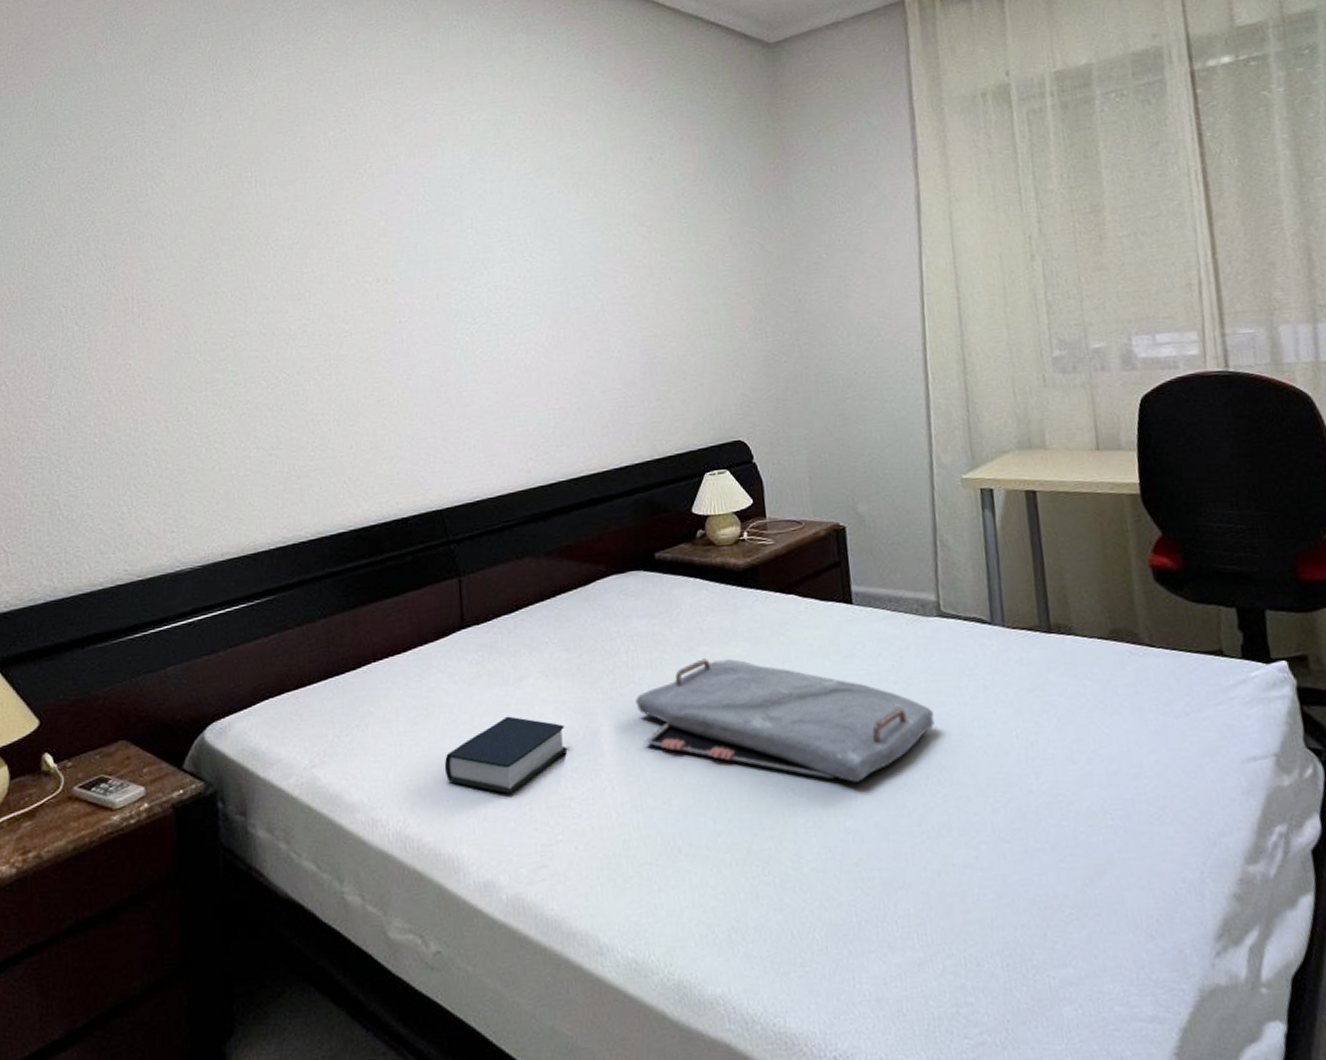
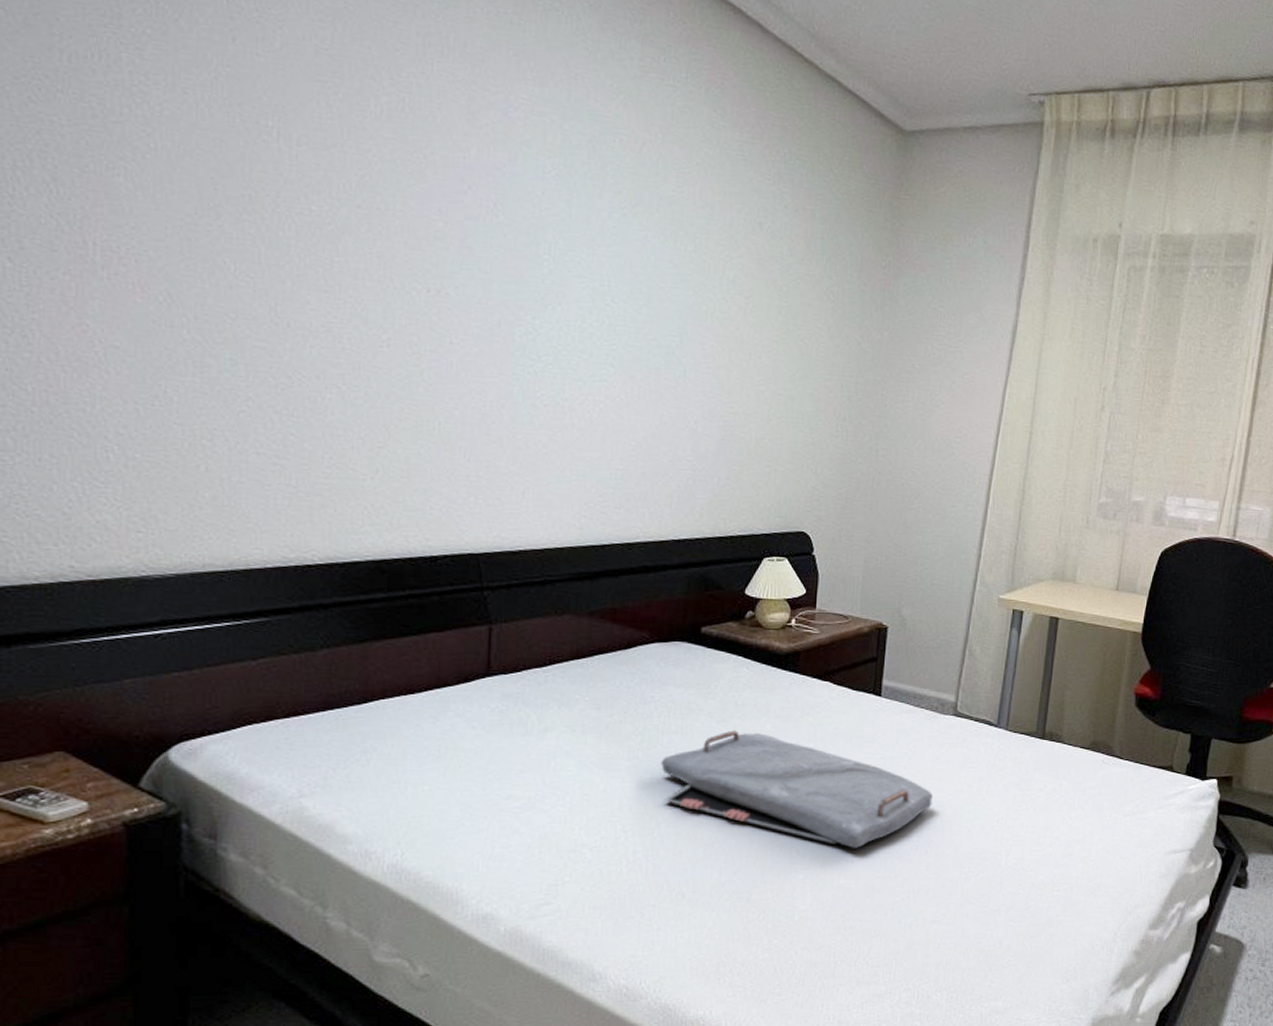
book: present [444,716,568,793] -> none [452,765,586,836]

